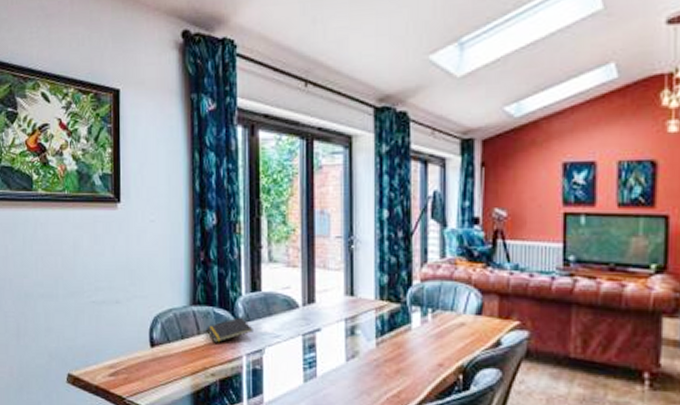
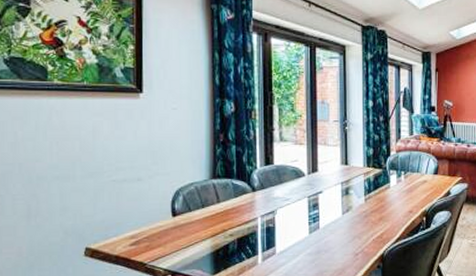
notepad: present [207,317,253,343] -> none [226,186,267,209]

